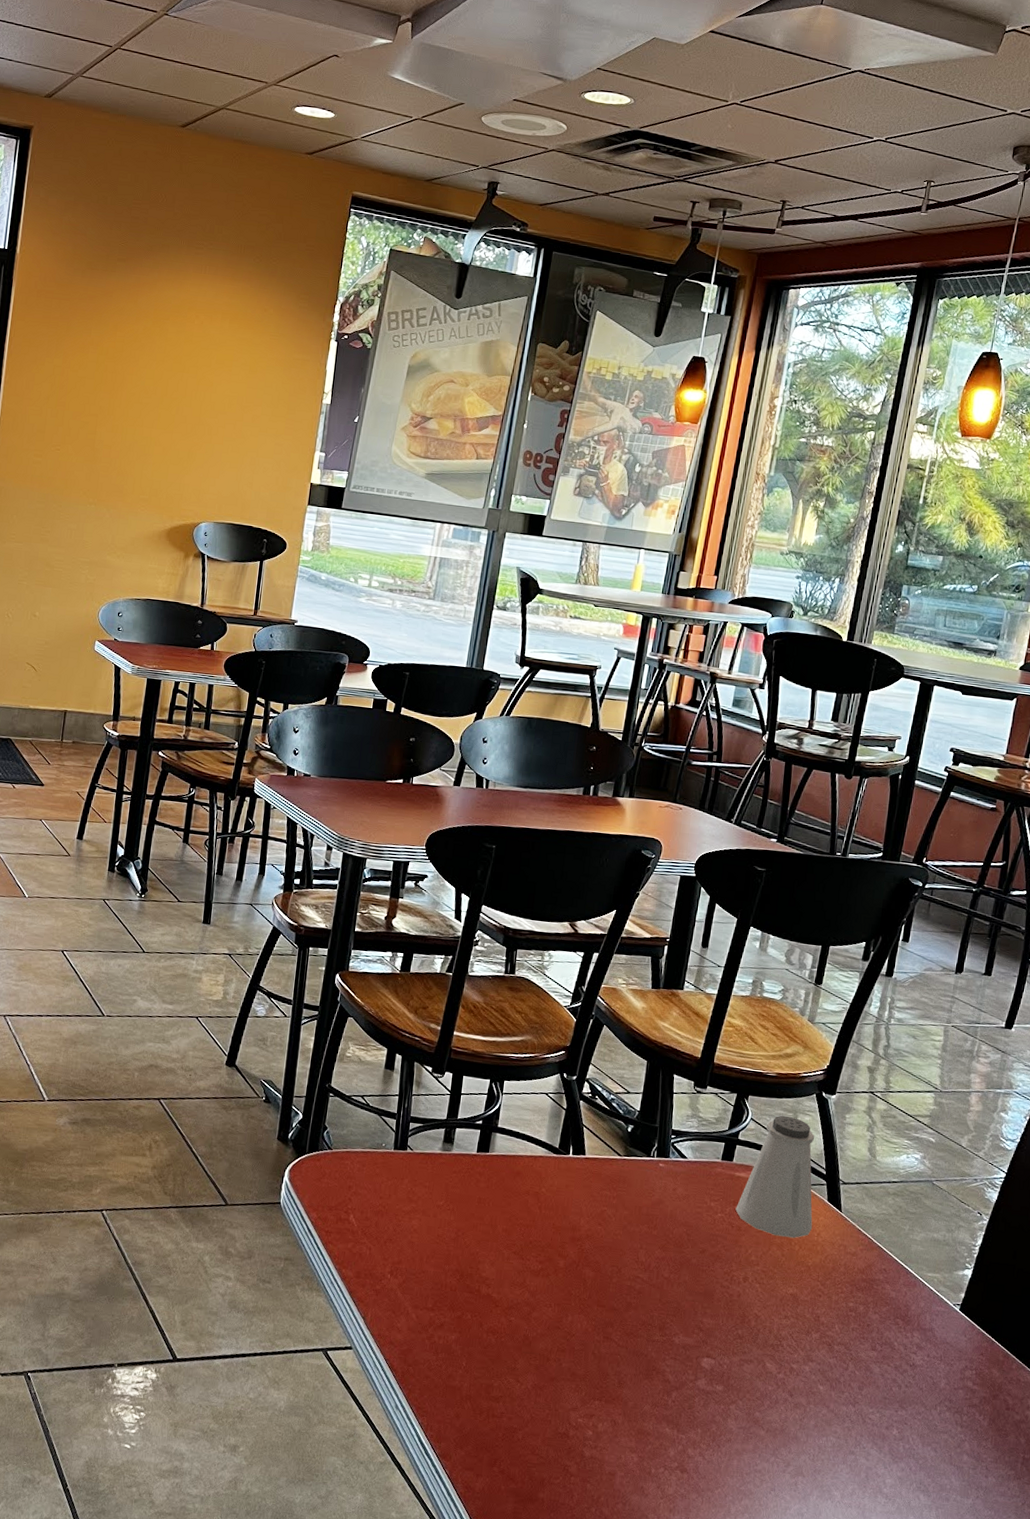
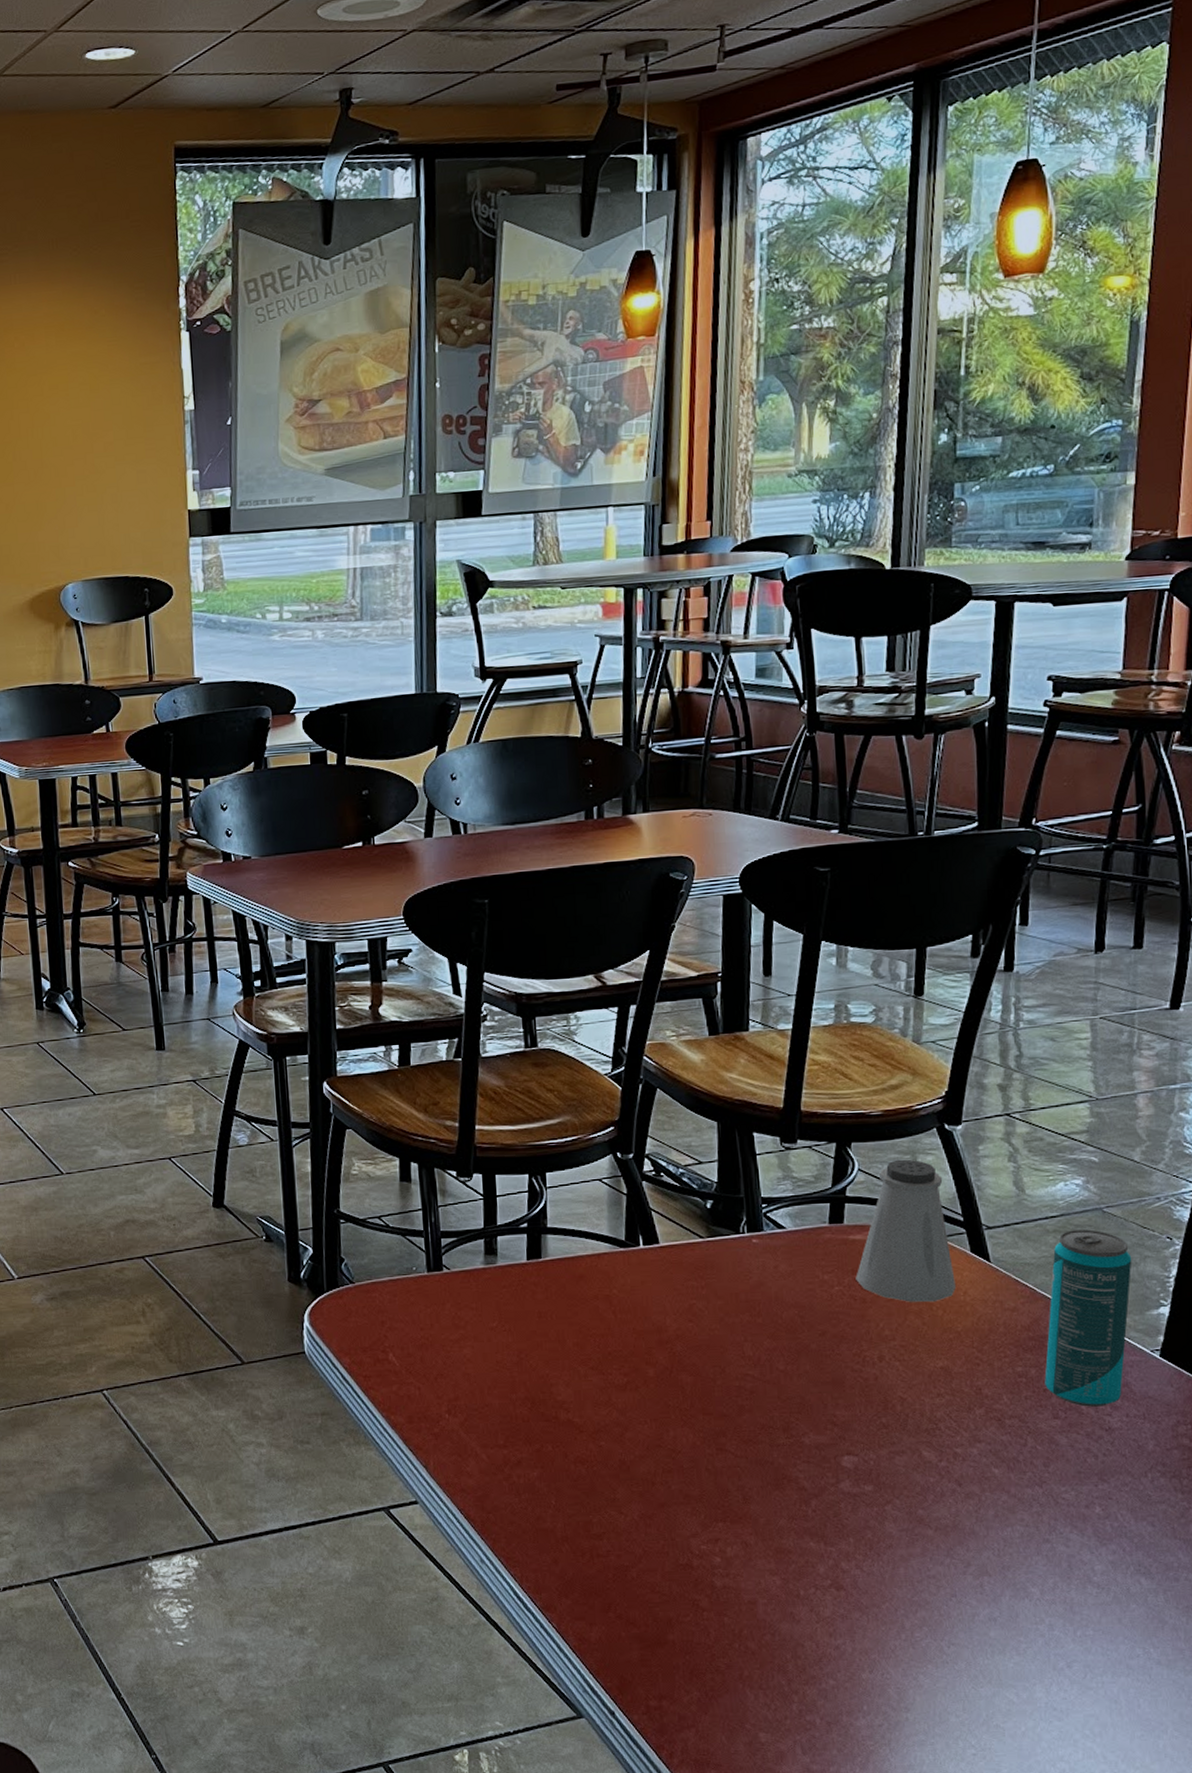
beverage can: none [869,1195,950,1346] -> present [1044,1229,1132,1407]

